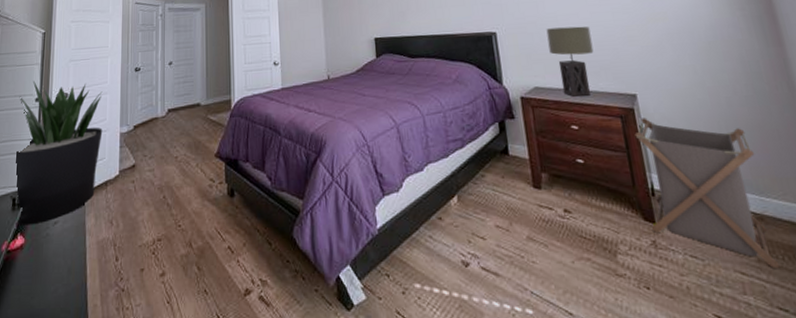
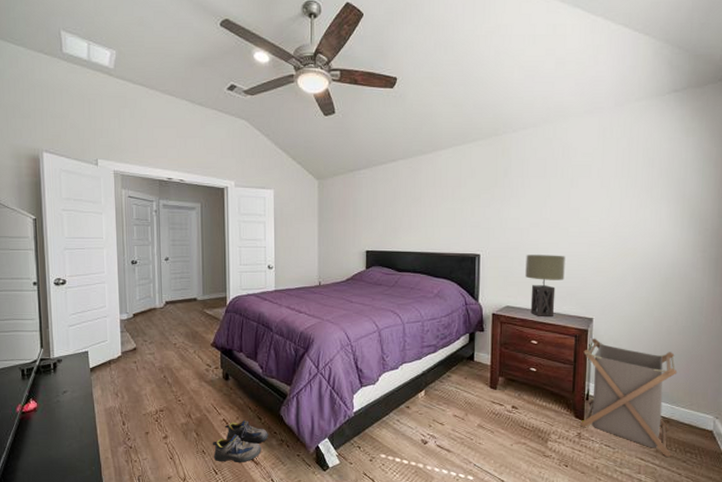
planter: present [16,81,103,225] -> none [16,266,103,392]
shoe: none [215,246,280,305] -> present [212,420,268,462]

